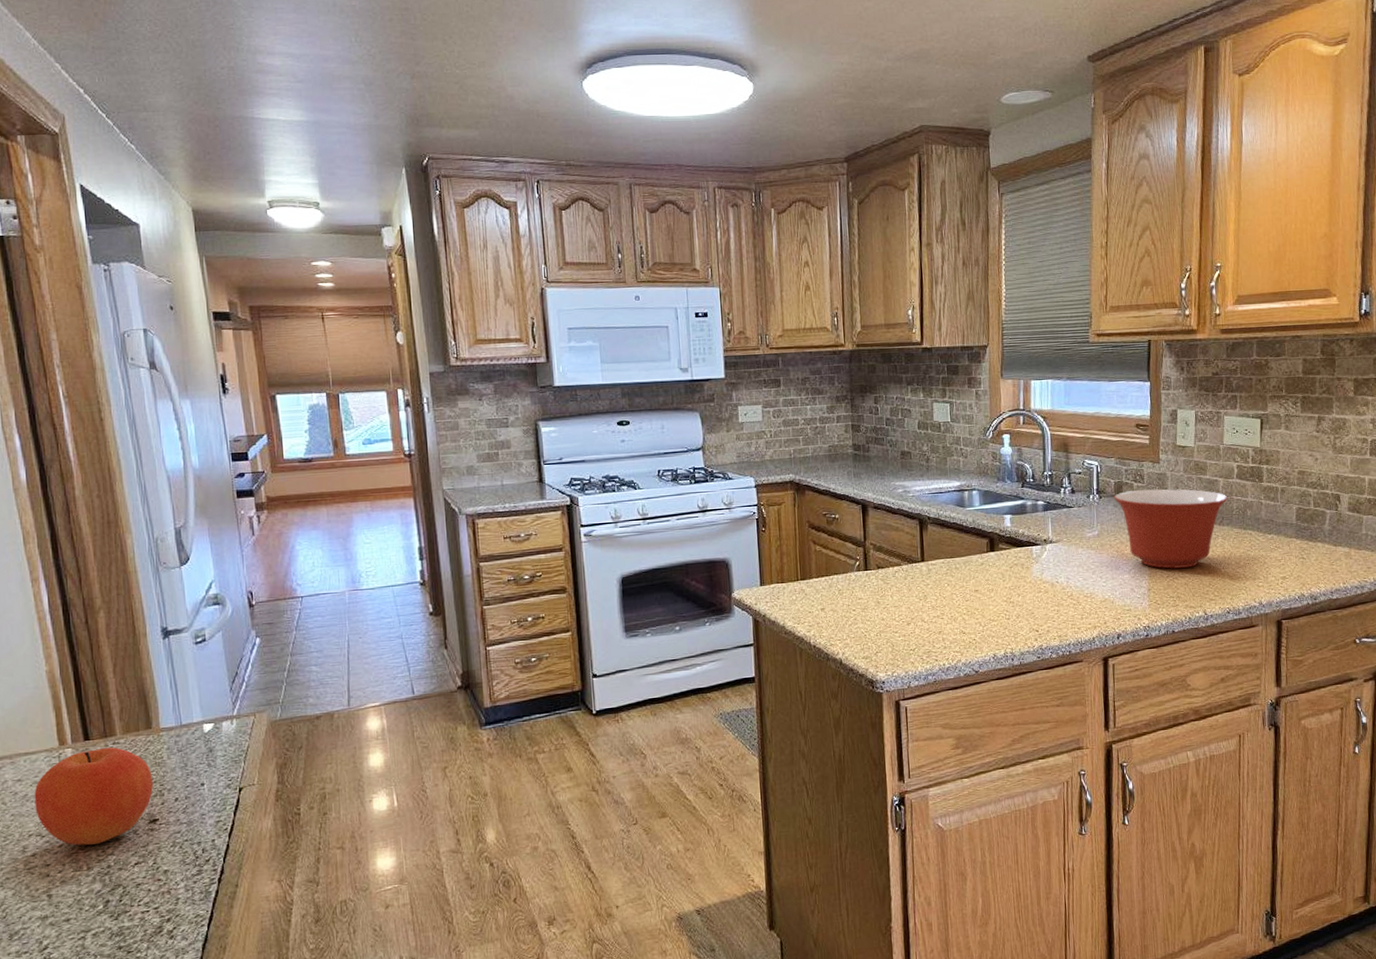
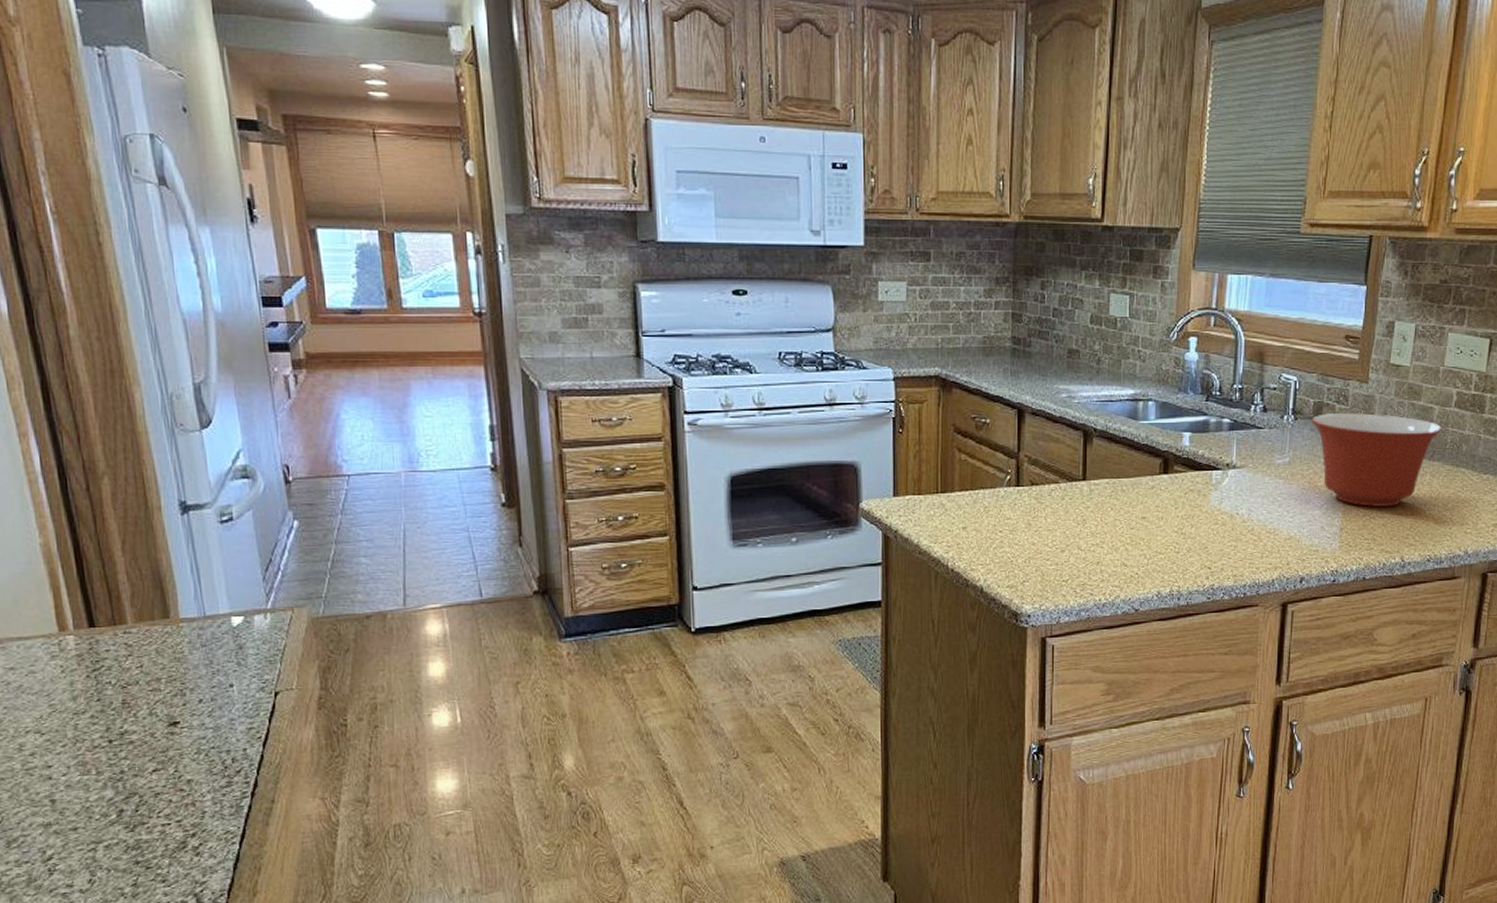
fruit: present [34,747,153,846] -> none [30,637,173,747]

